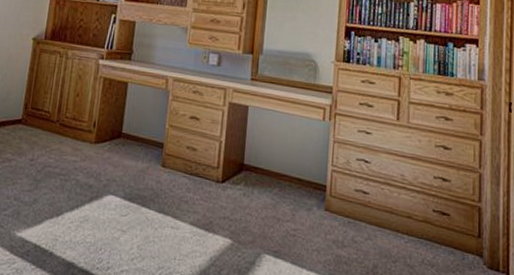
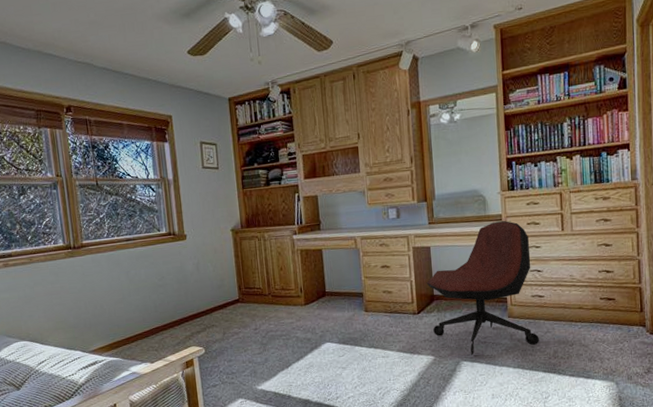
office chair: none [236,93,360,253] -> present [426,221,539,355]

